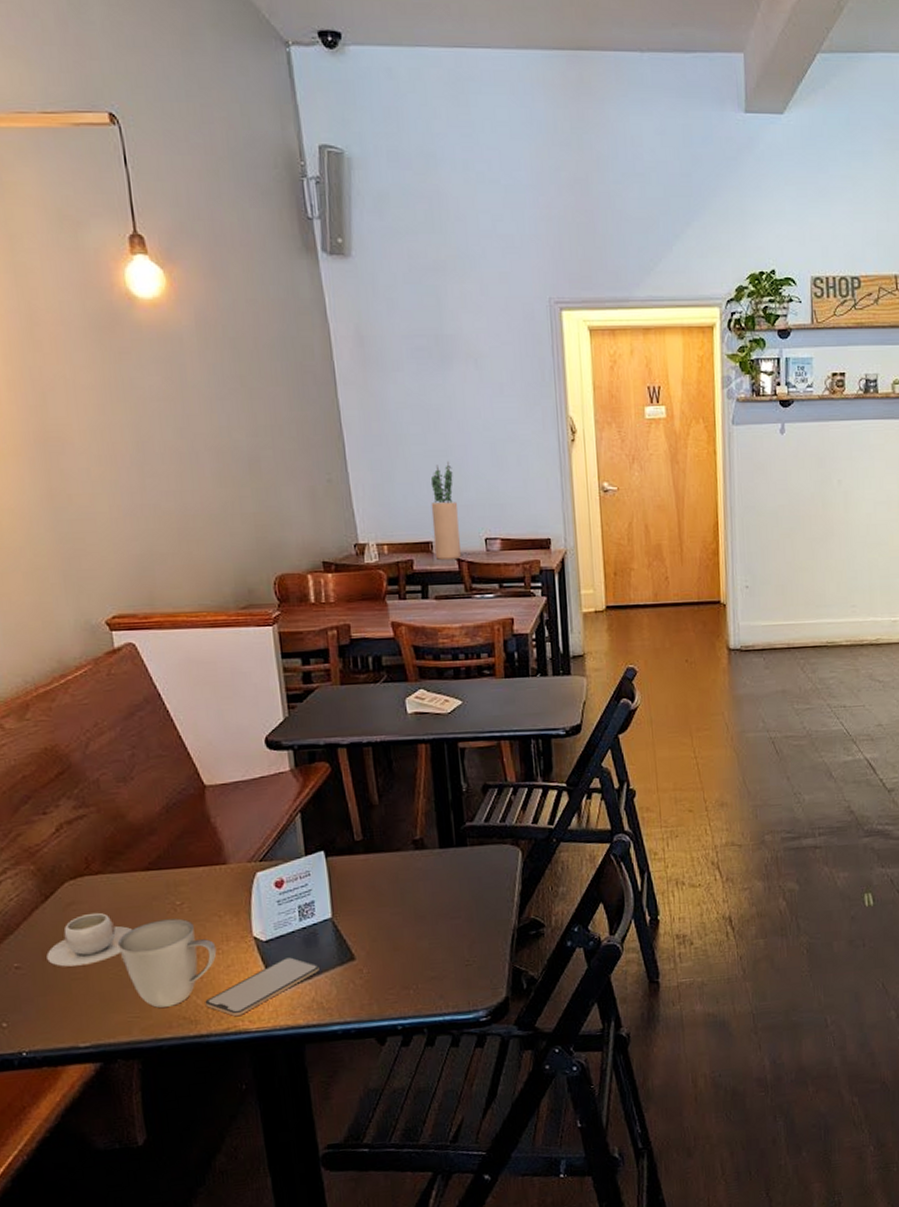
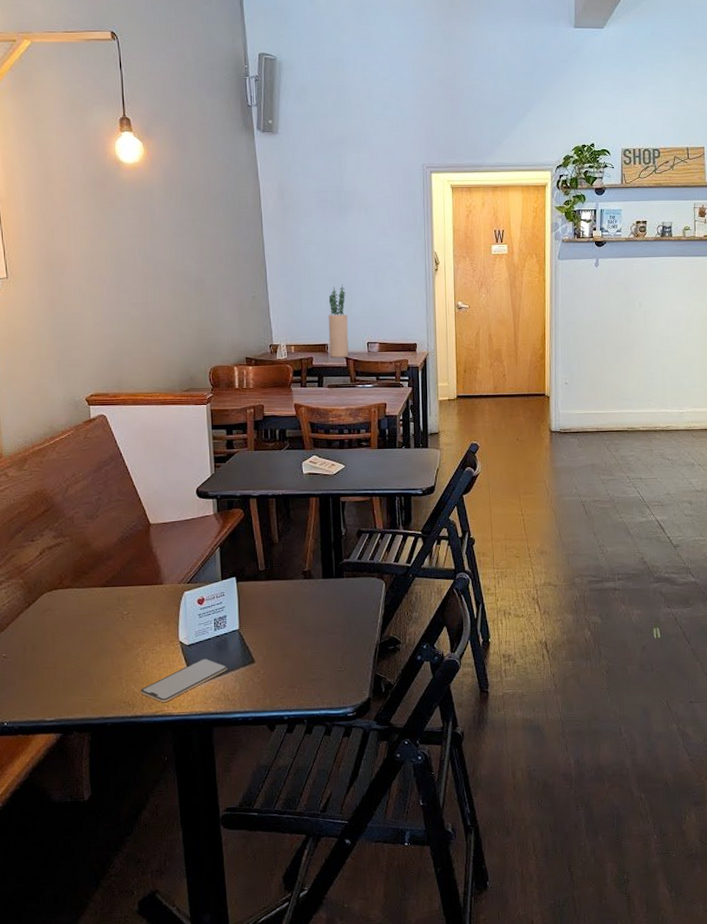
teacup: present [46,912,133,967] -> none [27,617,91,658]
mug: present [117,918,217,1008] -> none [79,625,152,693]

